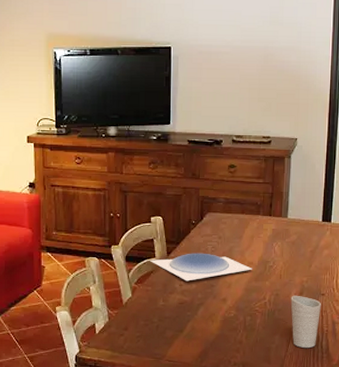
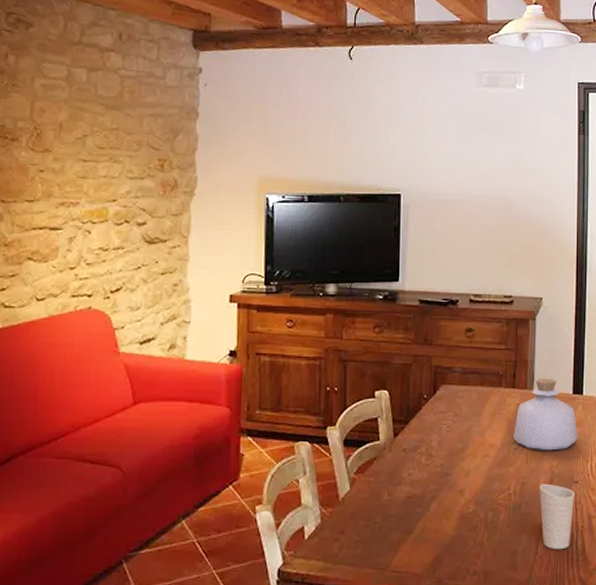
plate: present [150,253,253,281] -> none [373,434,495,470]
bottle: none [269,208,326,269] -> present [513,378,578,451]

